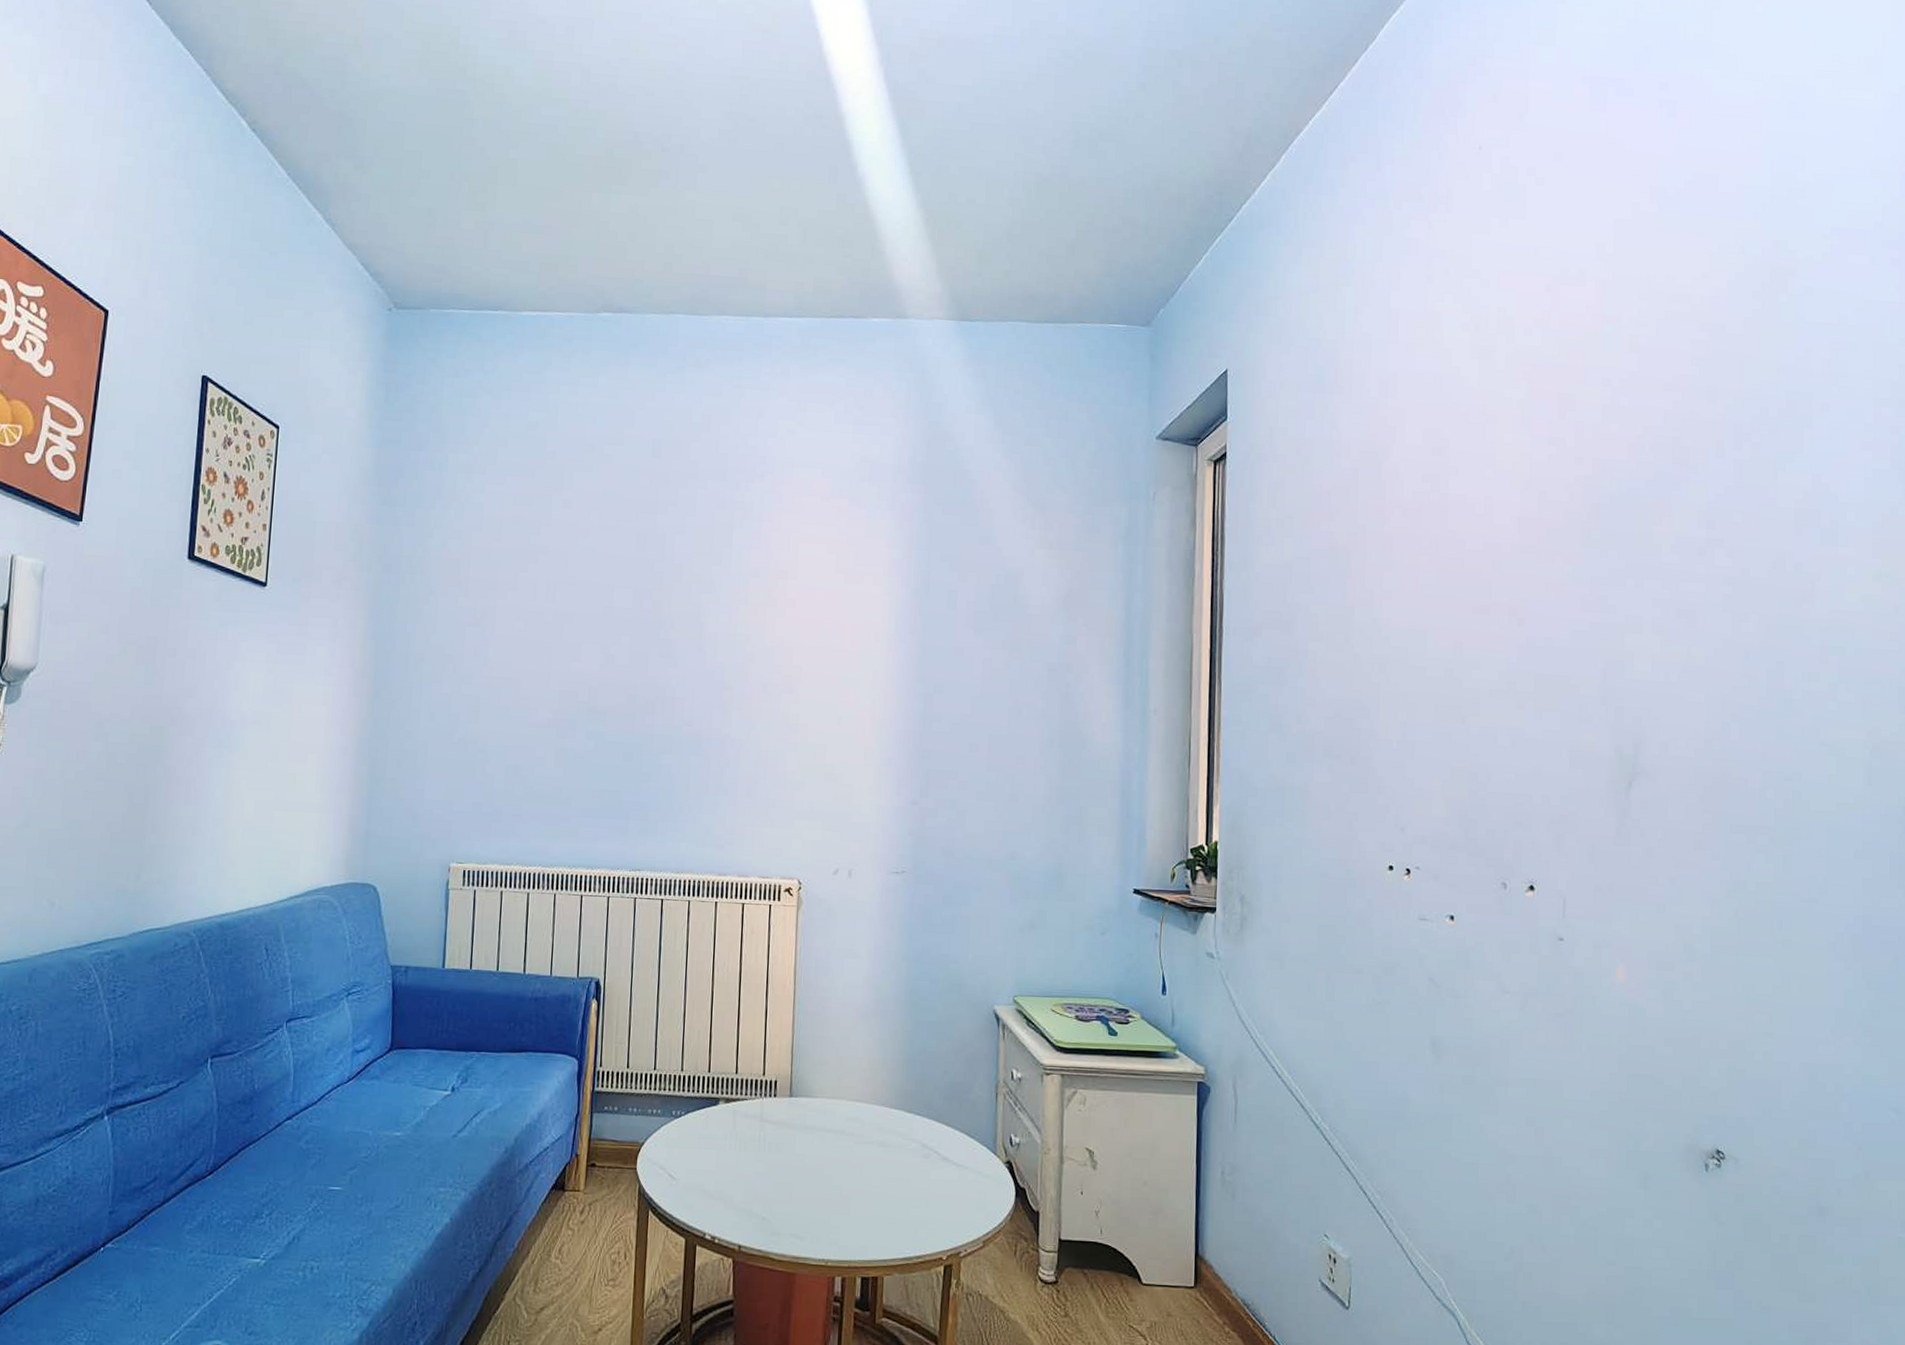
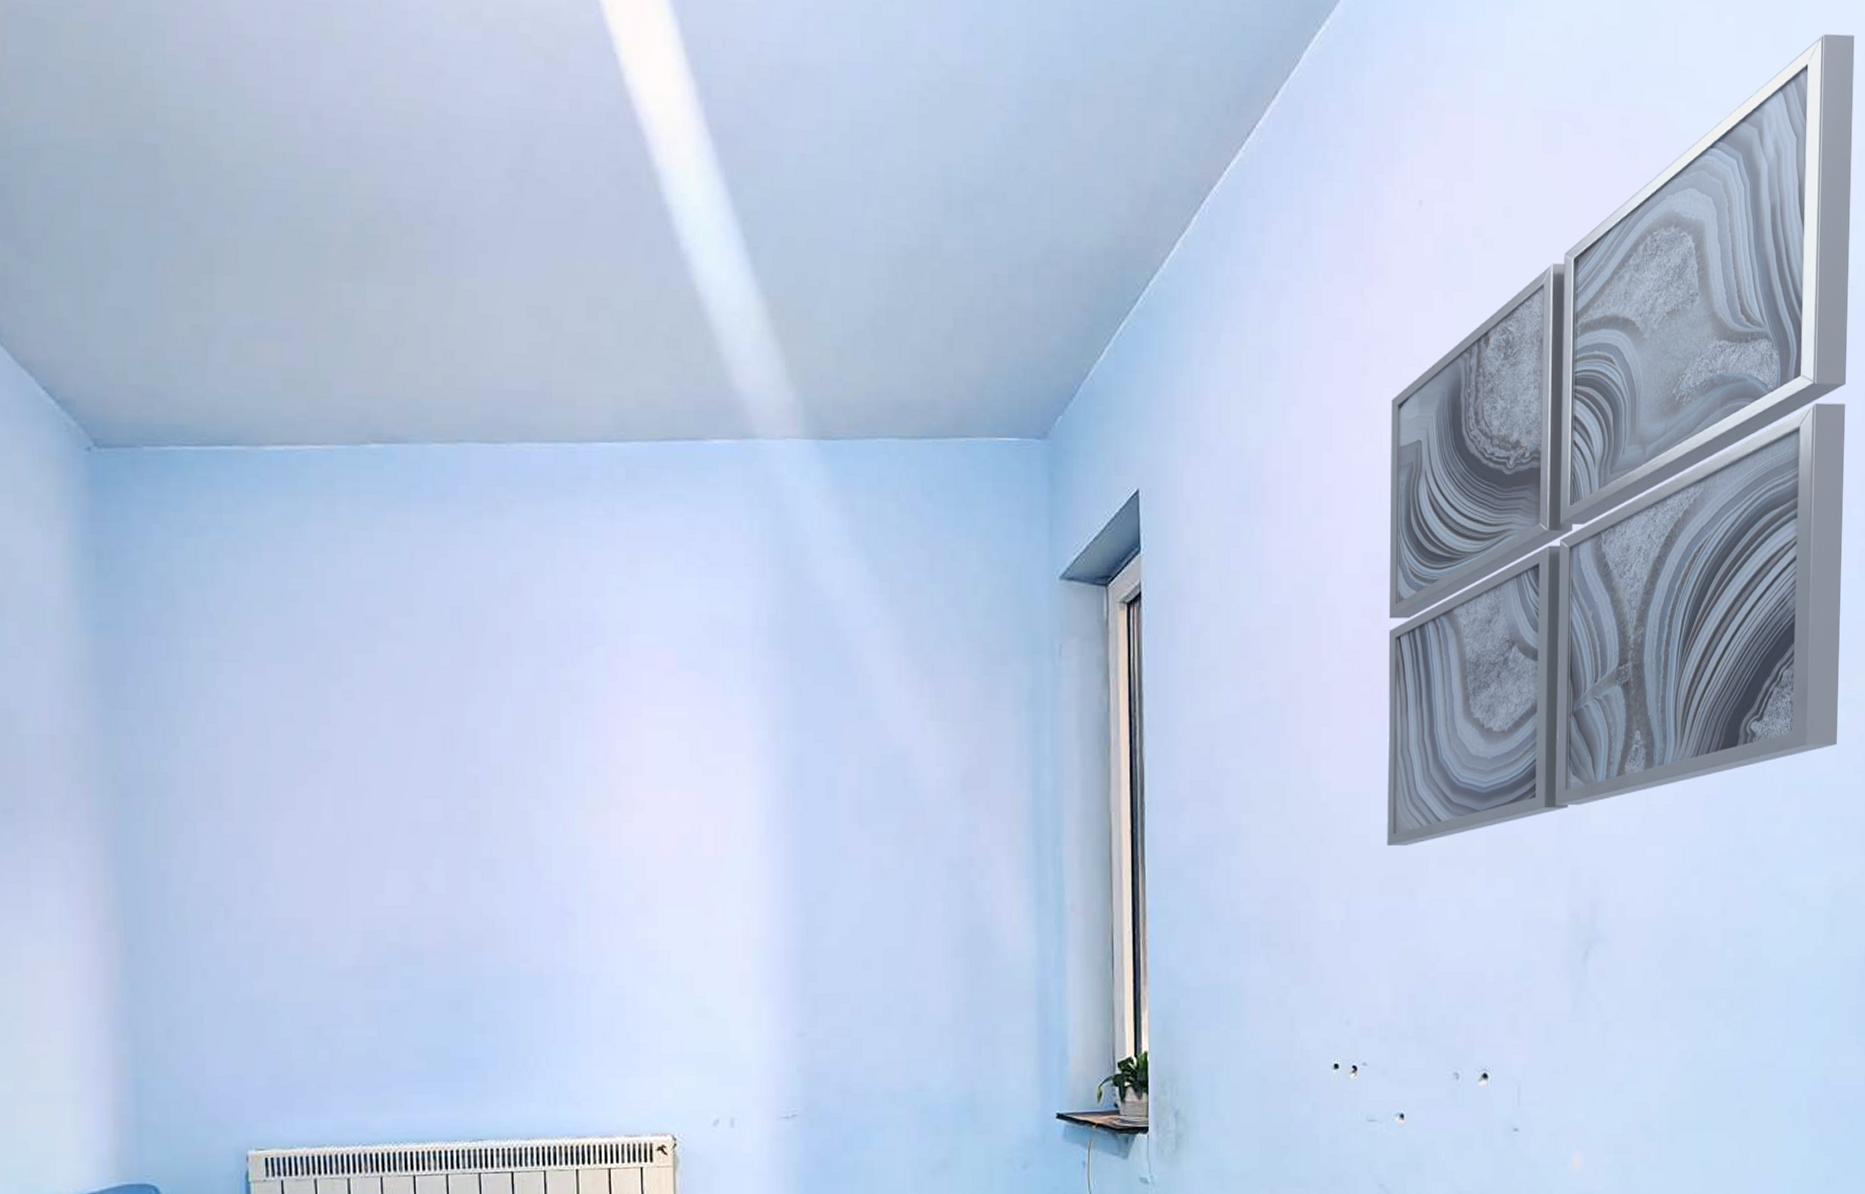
wall art: none [1442,18,1876,678] -> present [1387,34,1855,845]

